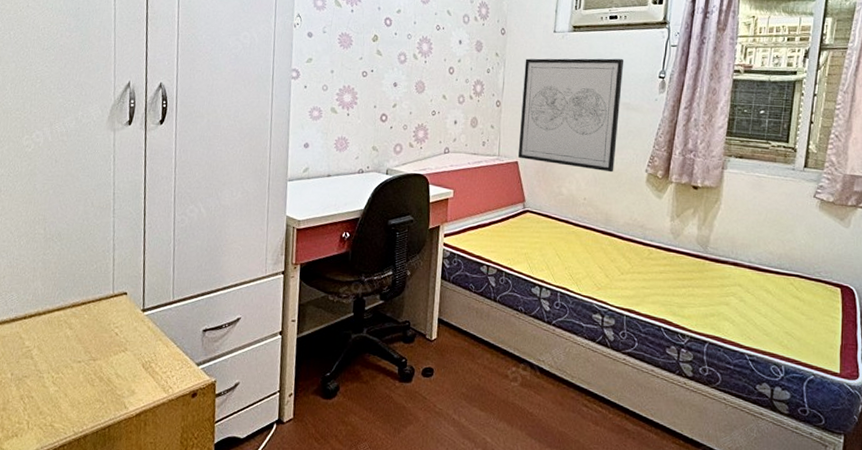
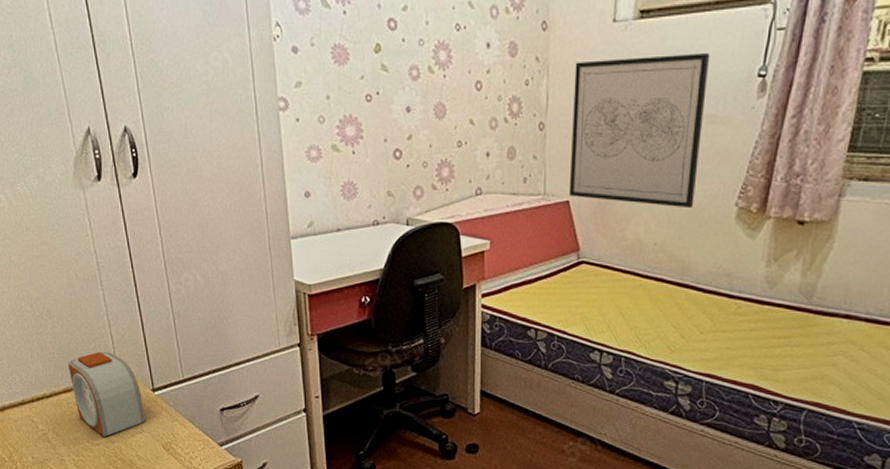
alarm clock: none [66,272,132,354] -> present [67,351,145,436]

